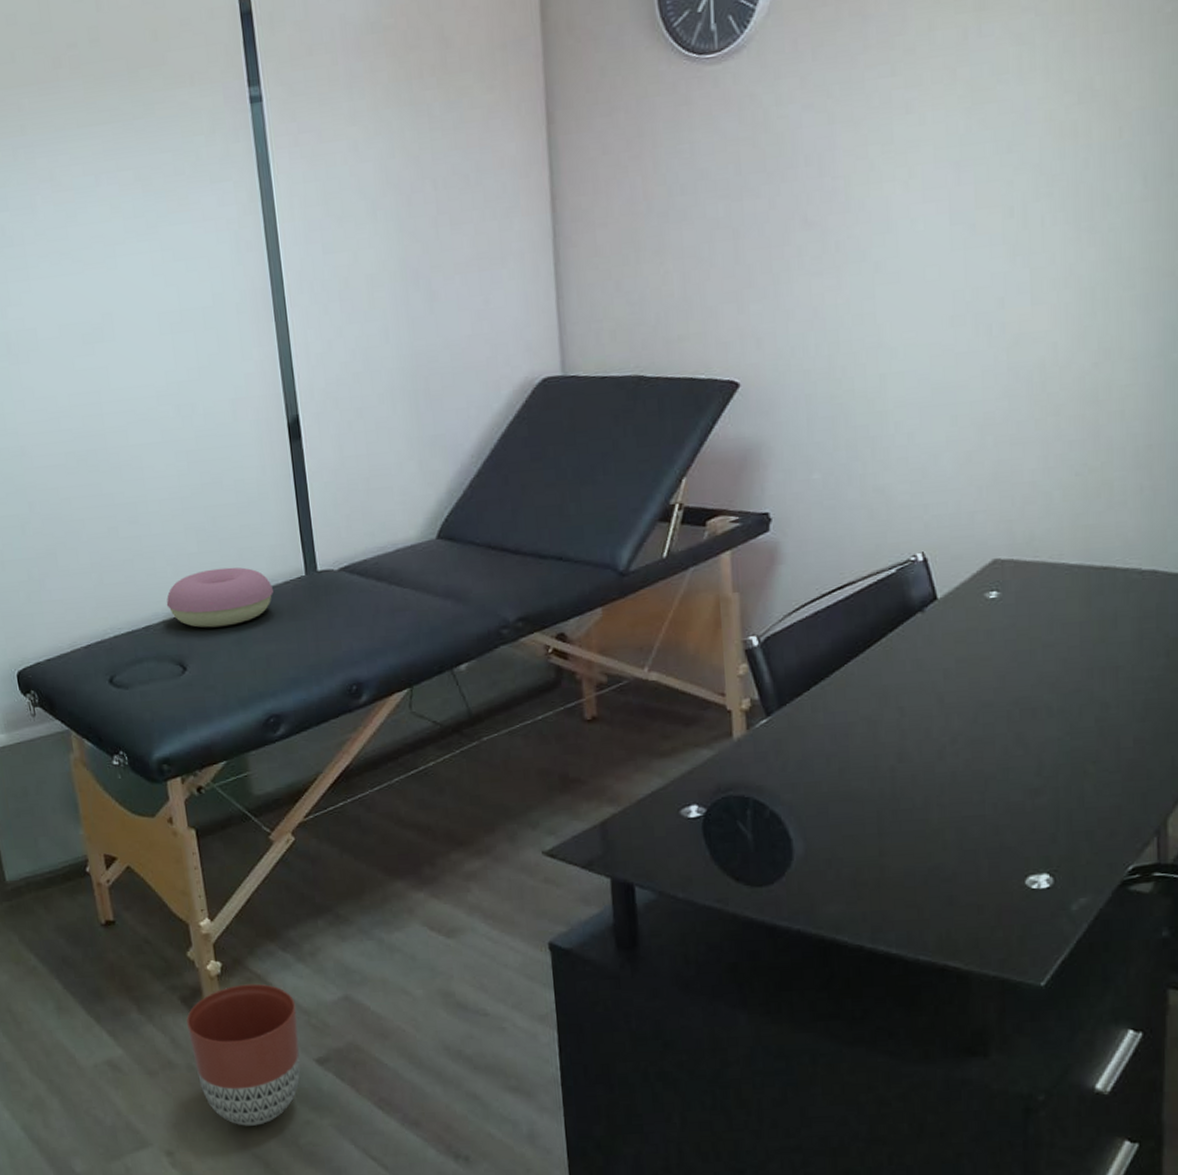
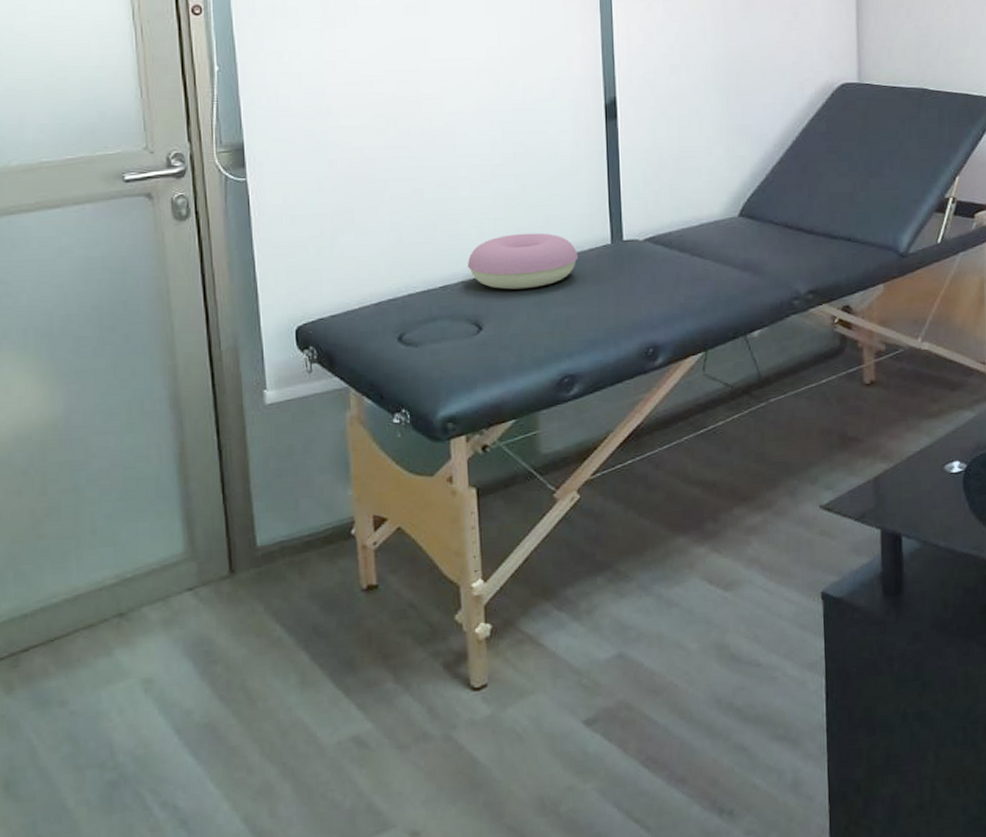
planter: present [186,983,301,1126] -> none [448,645,568,798]

